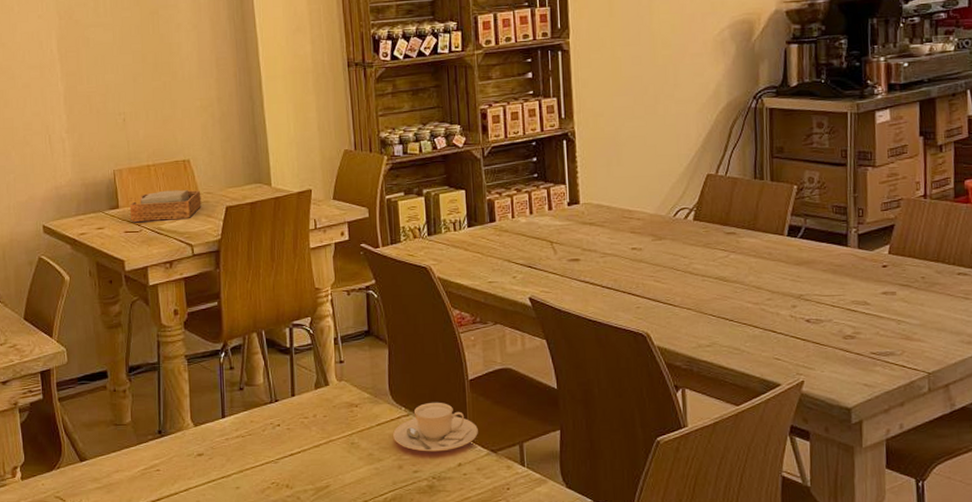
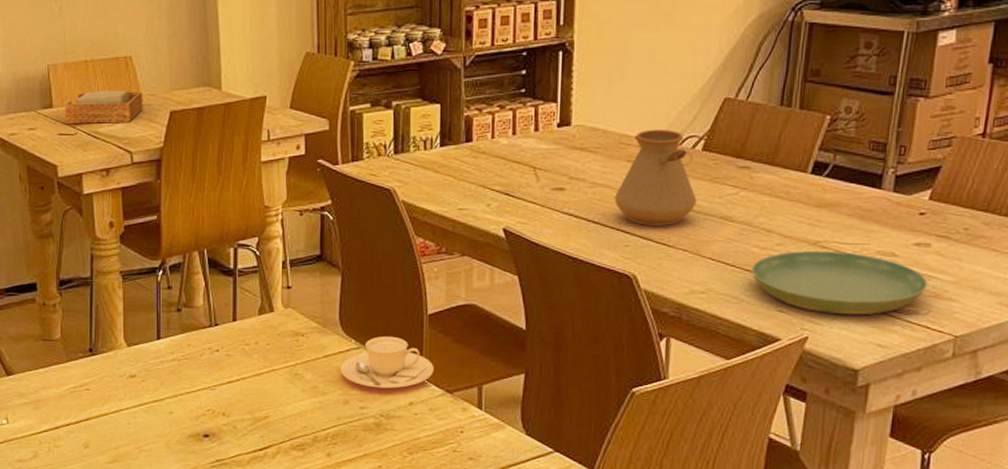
coffee pot: none [623,203,694,288] -> present [614,129,697,226]
saucer: none [748,303,899,360] -> present [752,251,928,316]

